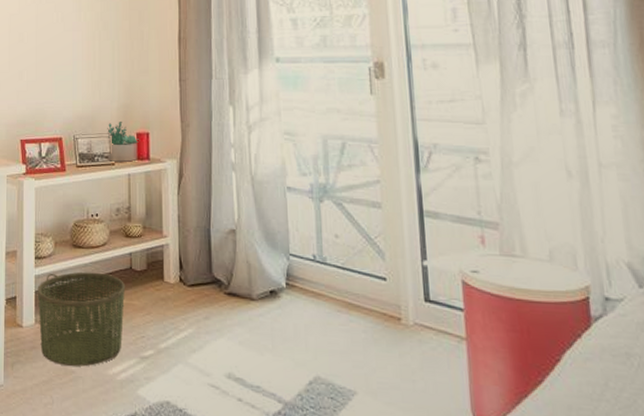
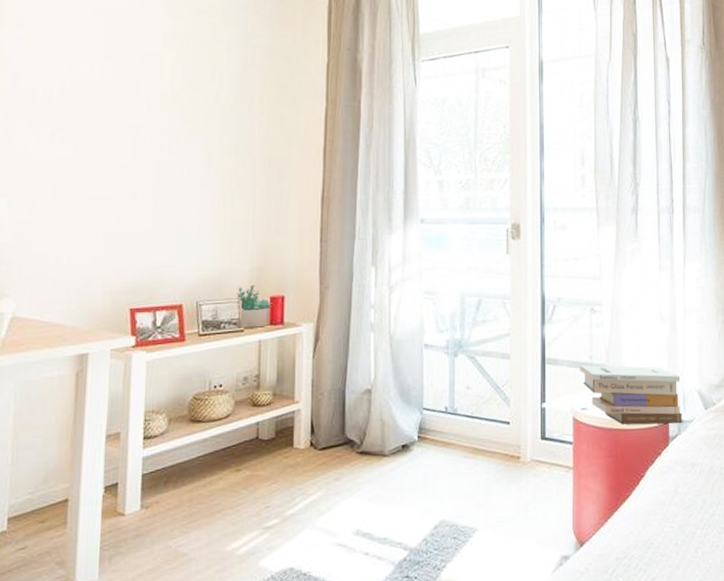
basket: present [37,271,126,367] -> none [144,446,251,550]
books: none [466,222,607,302] -> present [580,365,682,425]

